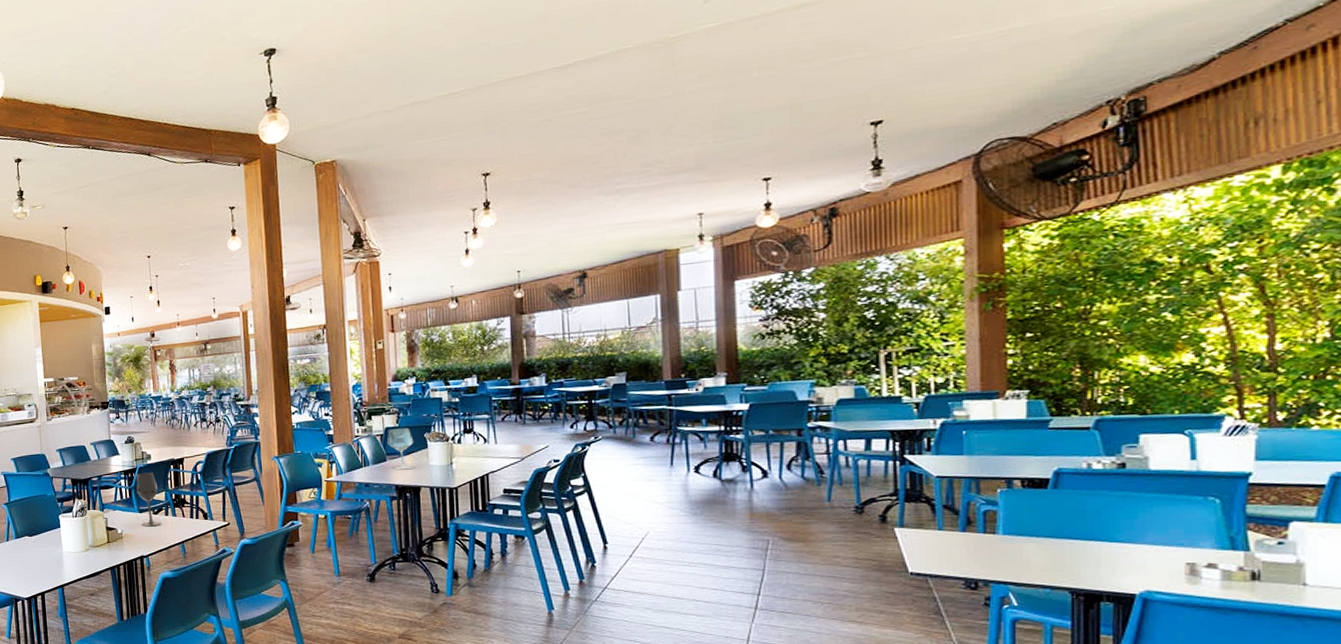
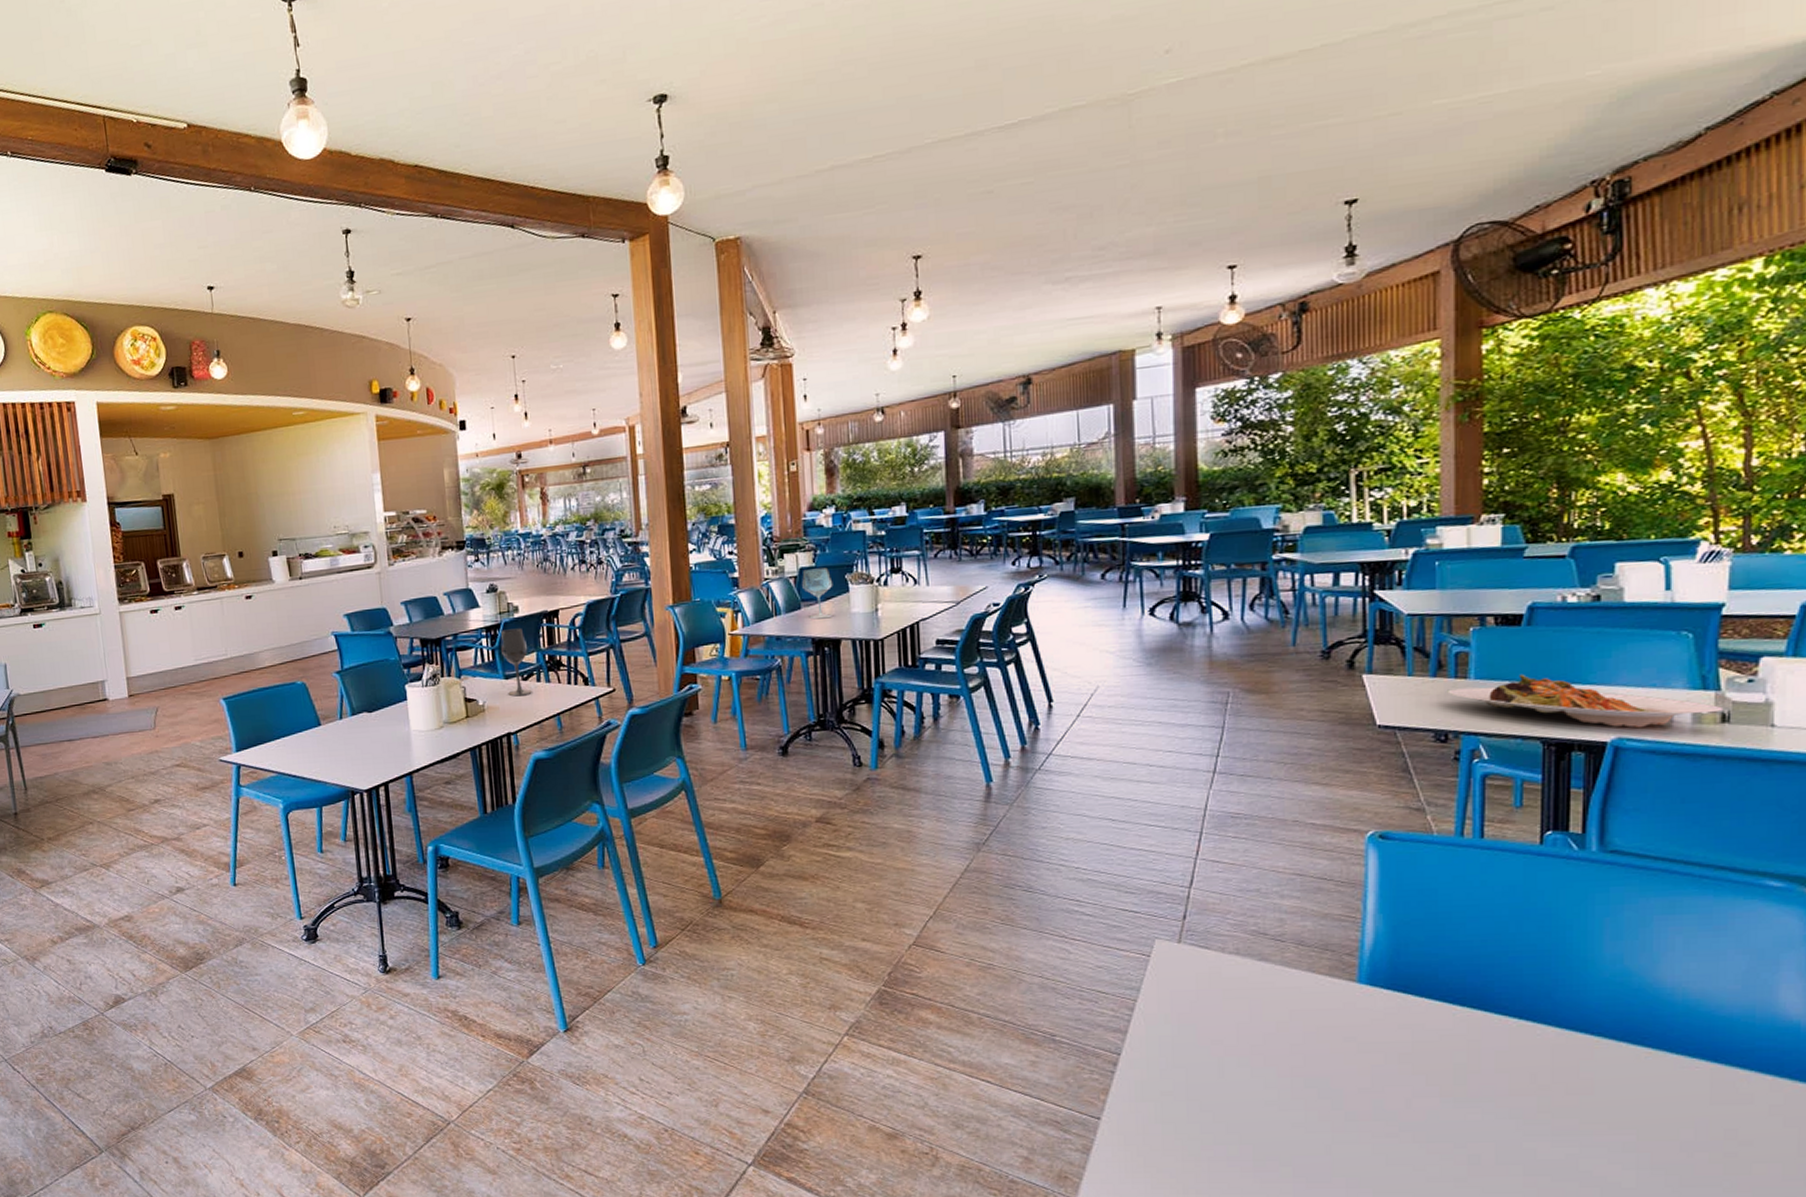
salad: none [976,532,1254,583] -> present [1447,675,1724,729]

